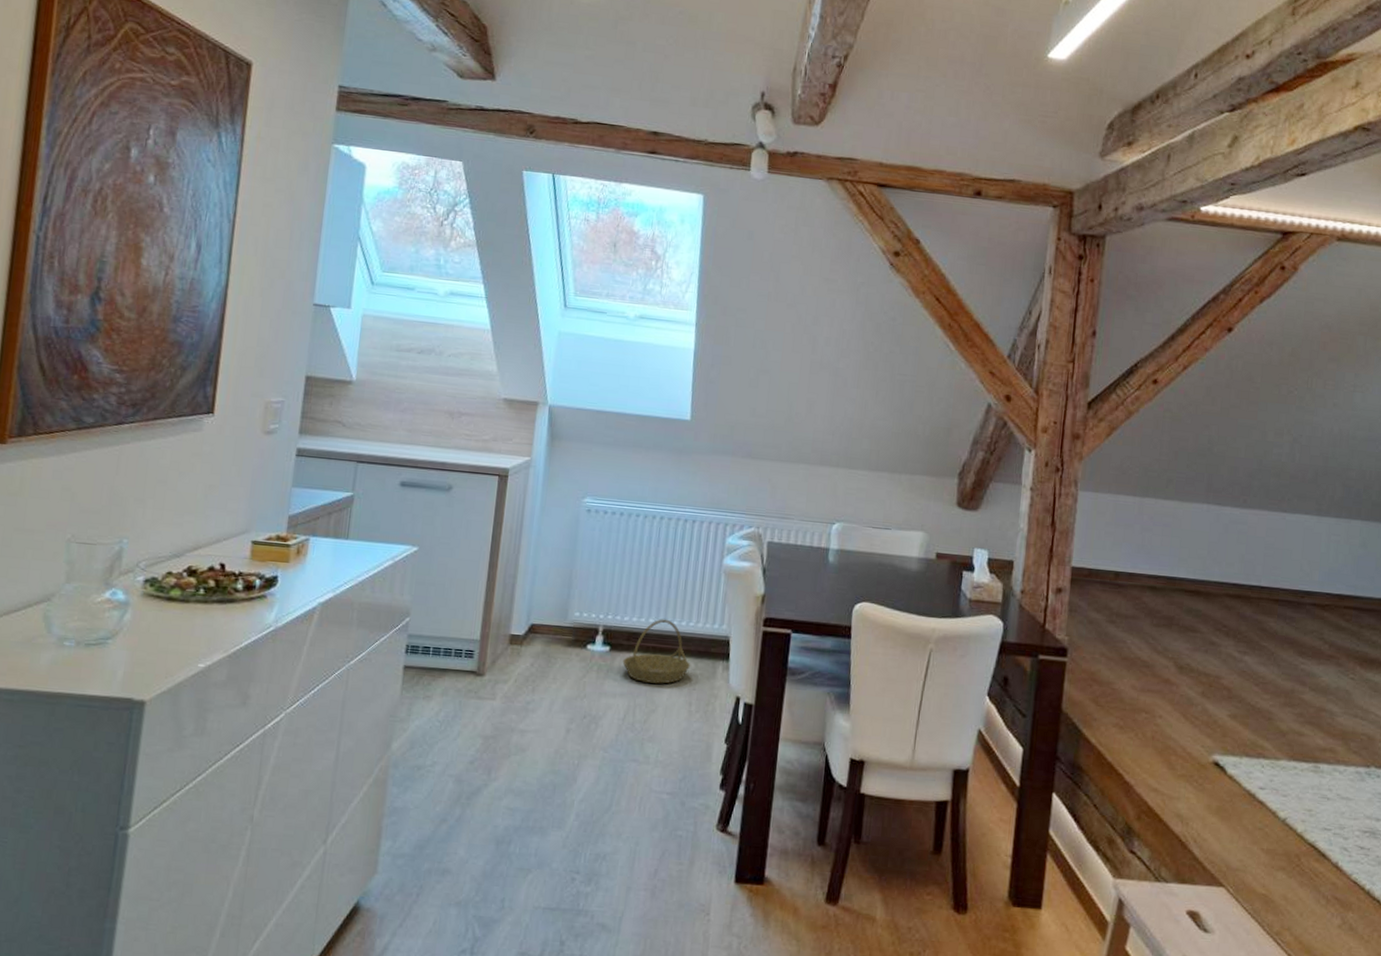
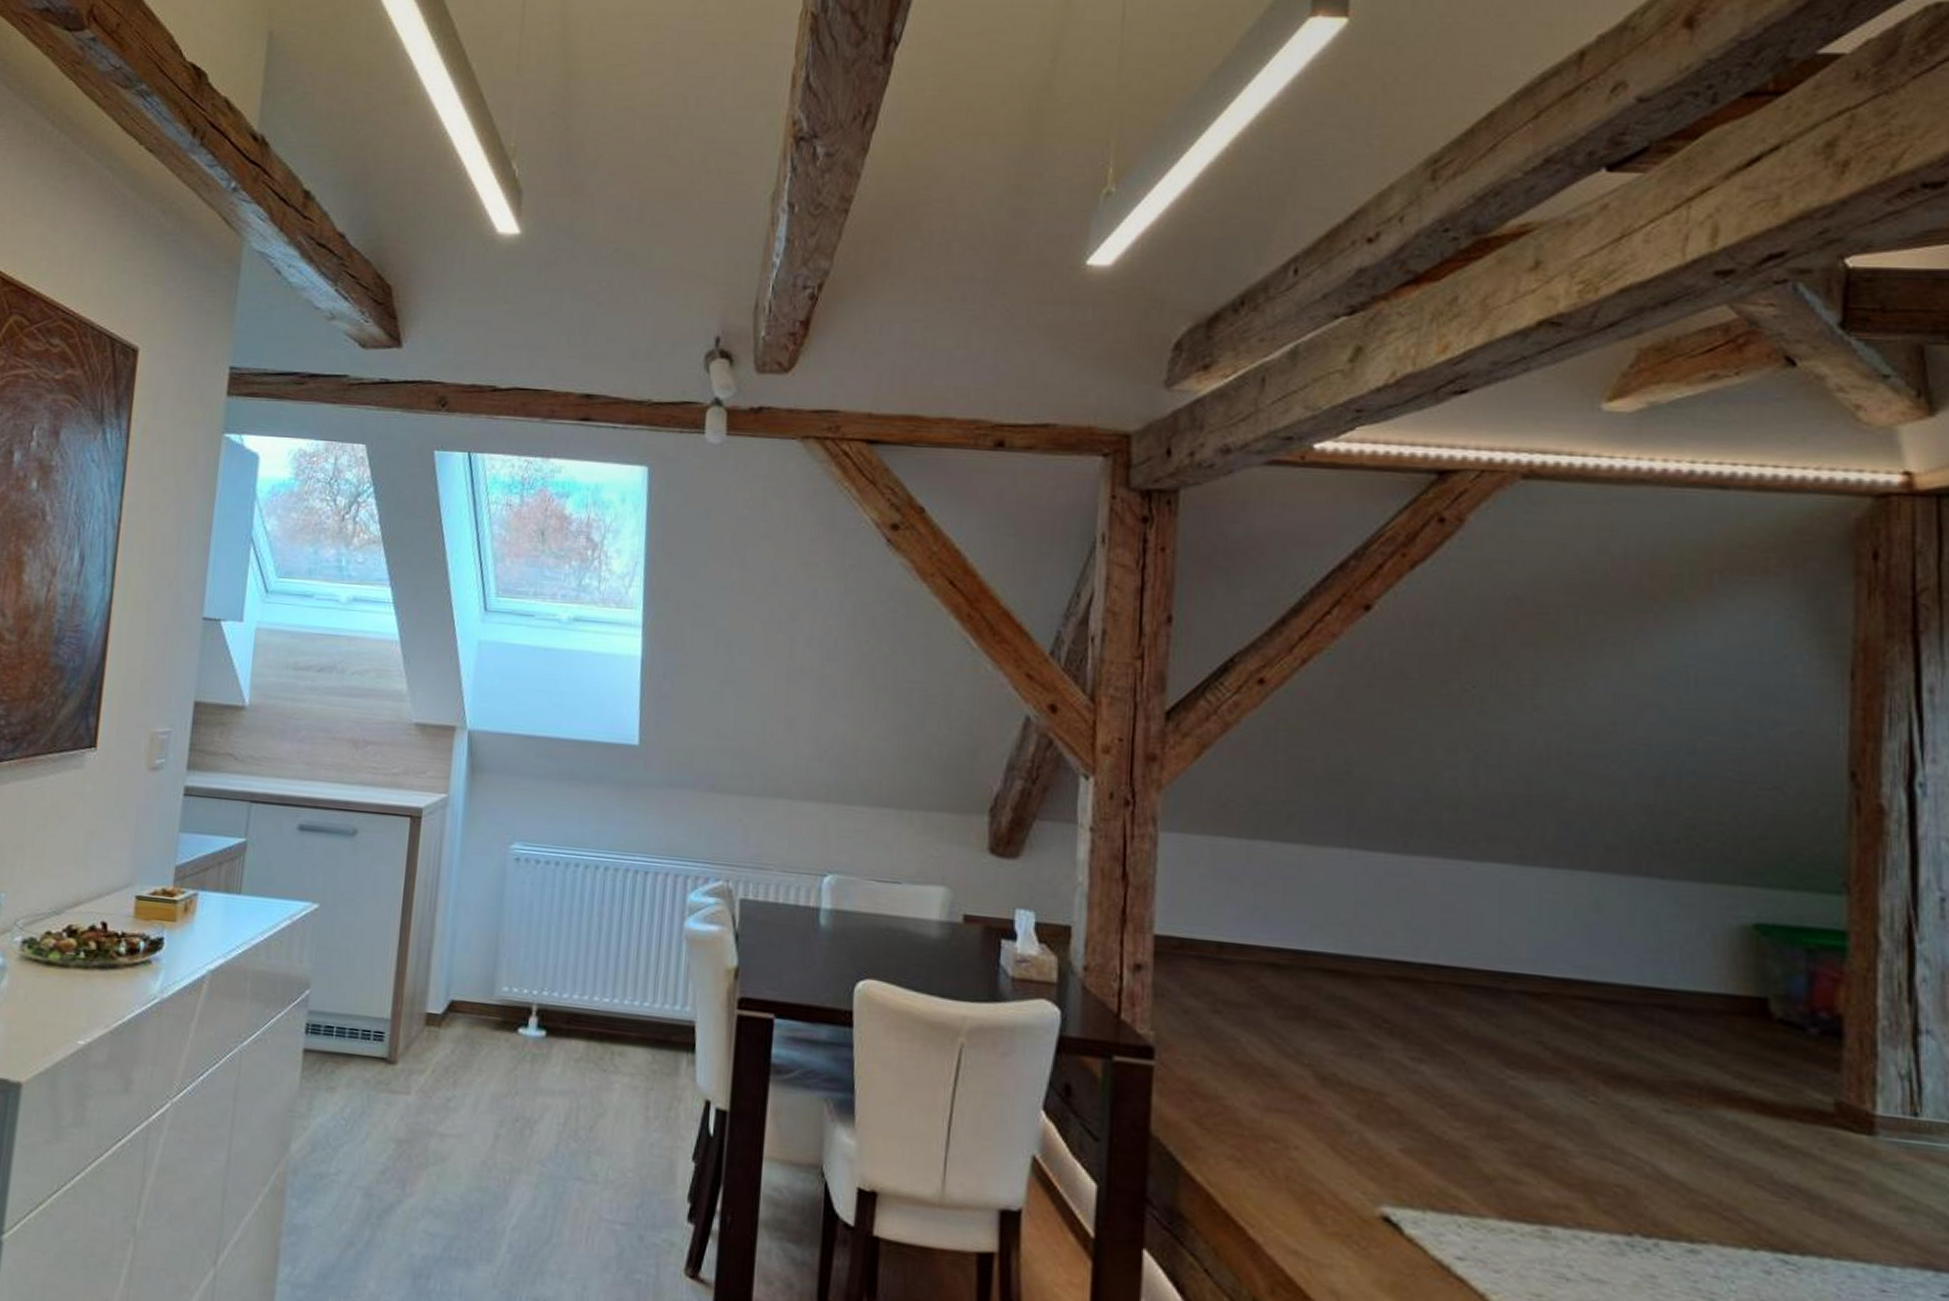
basket: present [622,619,691,684] -> none [562,996,647,1081]

